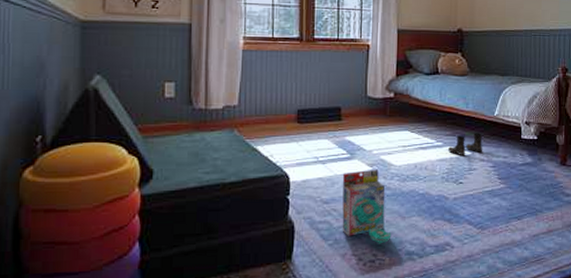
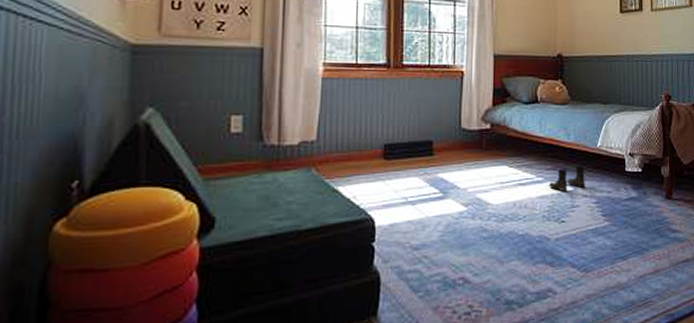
toy box: present [342,169,392,244] -> none [434,209,489,294]

